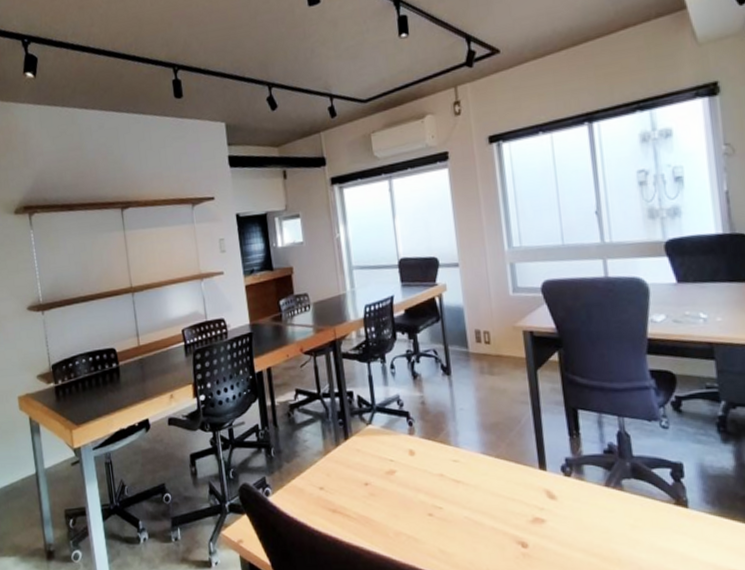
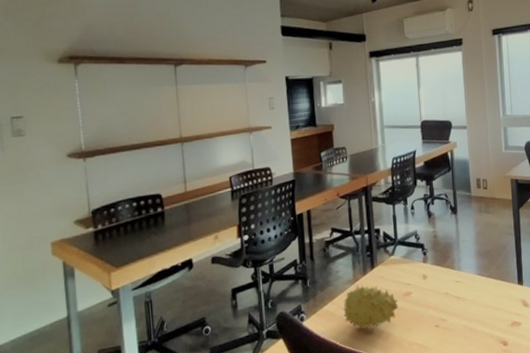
fruit: none [313,458,381,512] -> present [343,285,399,331]

